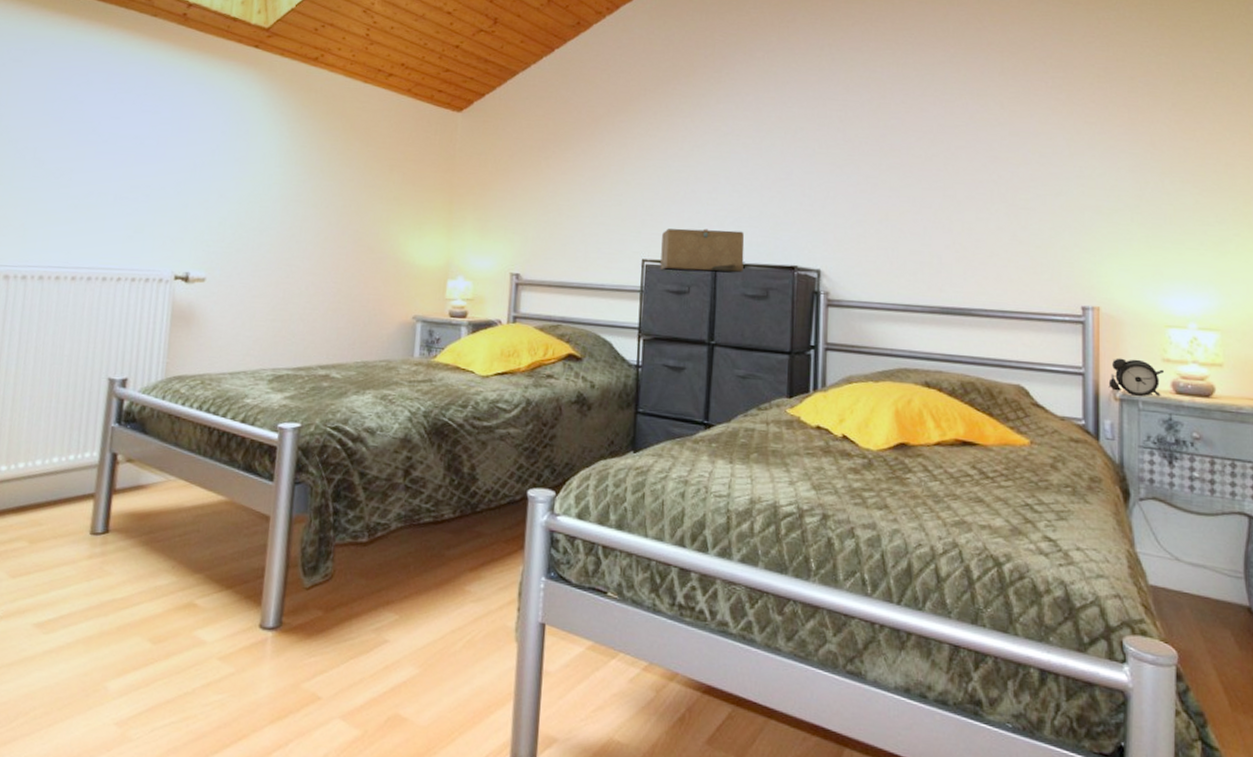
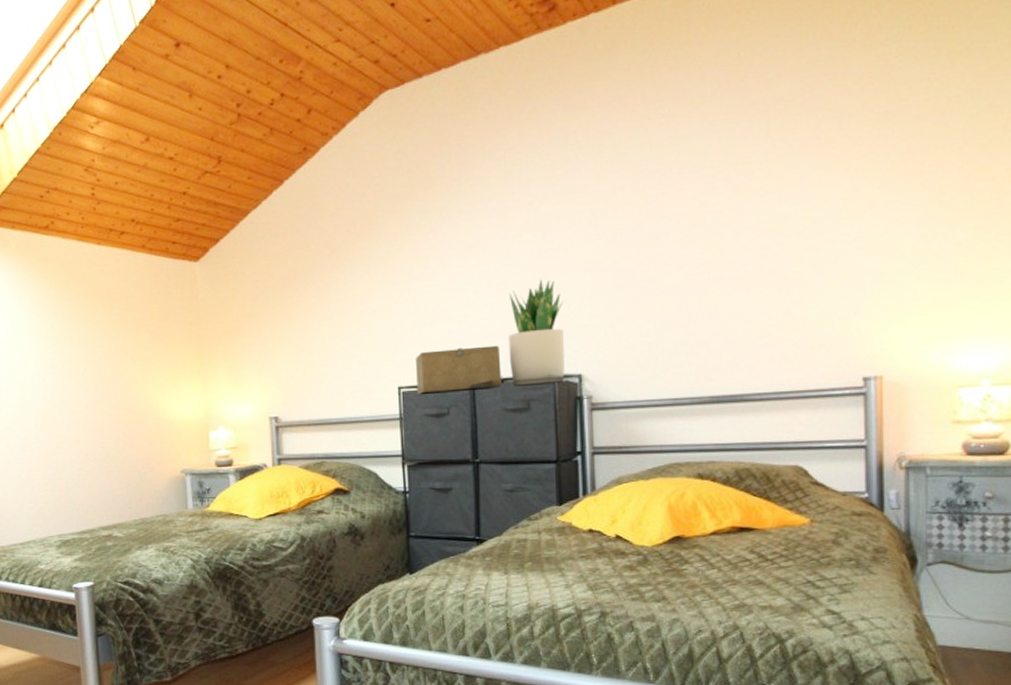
planter: none [752,174,808,276] -> present [508,279,566,386]
alarm clock: present [1108,358,1165,397] -> none [893,424,955,463]

